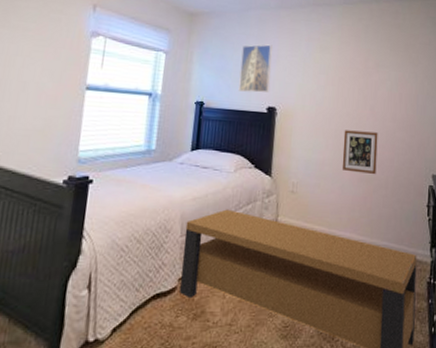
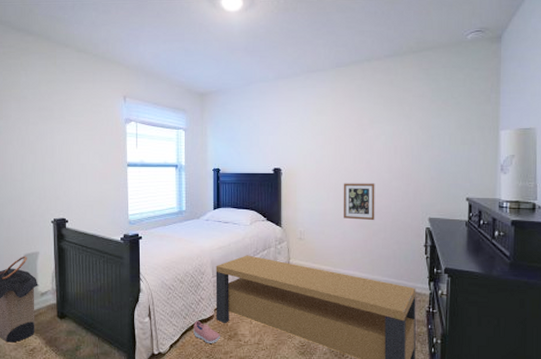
shoe: none [147,293,184,325] -> present [193,320,221,343]
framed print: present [238,44,273,93] -> none [247,113,274,157]

